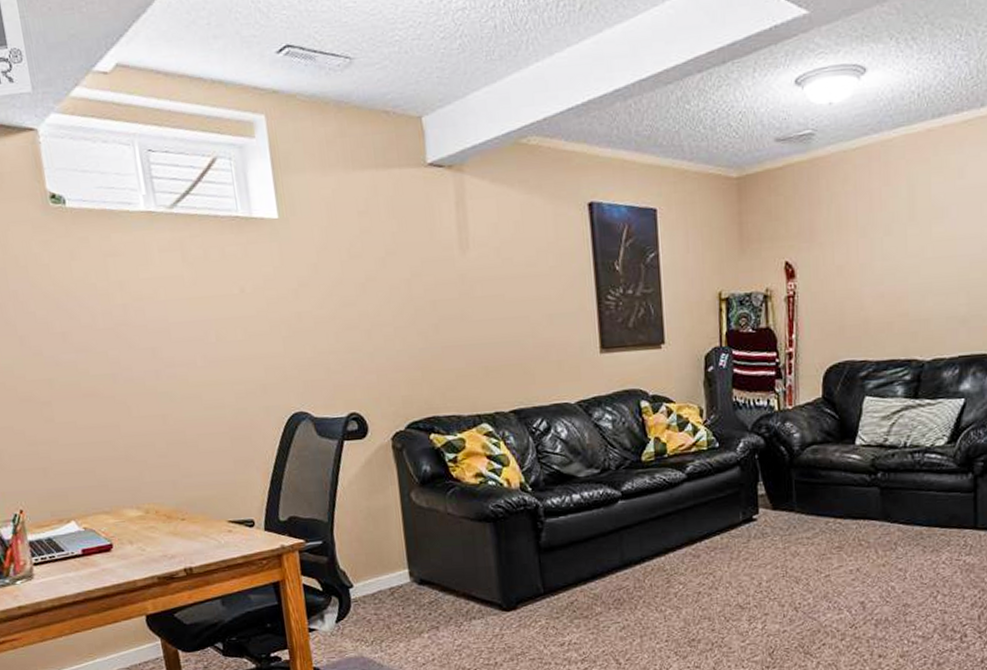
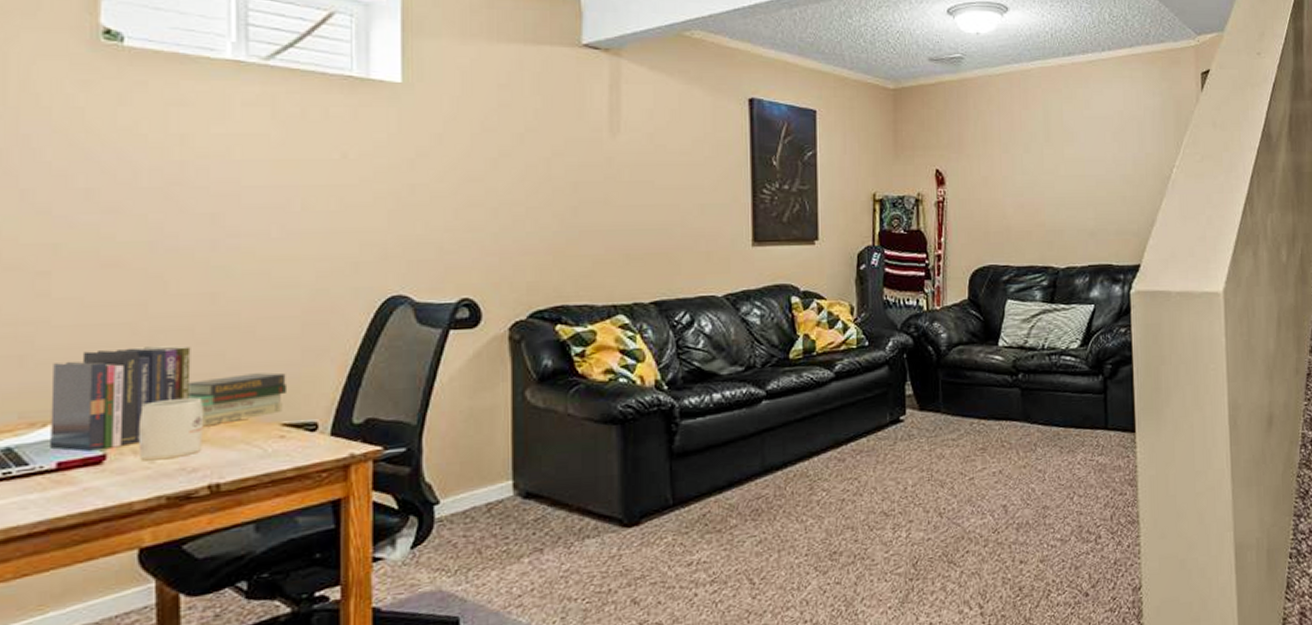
books: none [66,458,160,542] -> present [50,345,191,452]
mug: none [129,499,176,549] -> present [138,397,204,461]
books: none [157,479,228,523] -> present [187,372,286,427]

